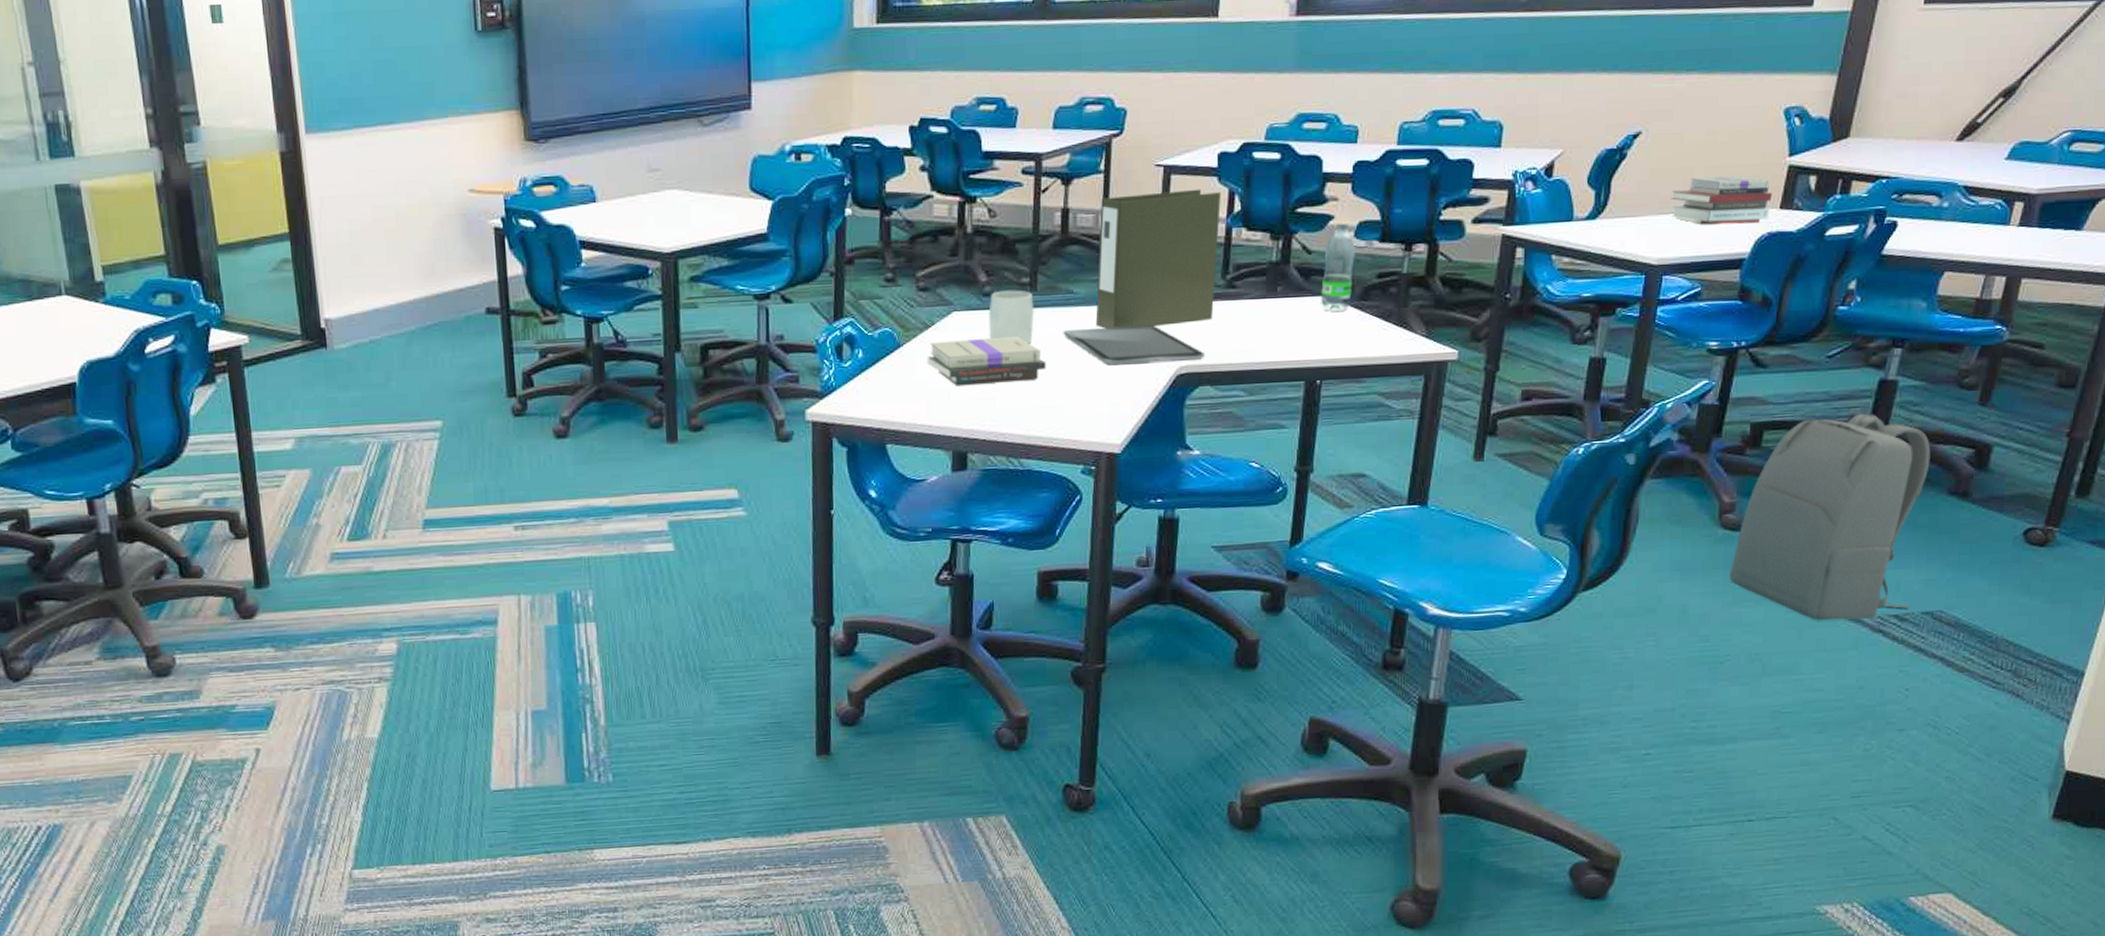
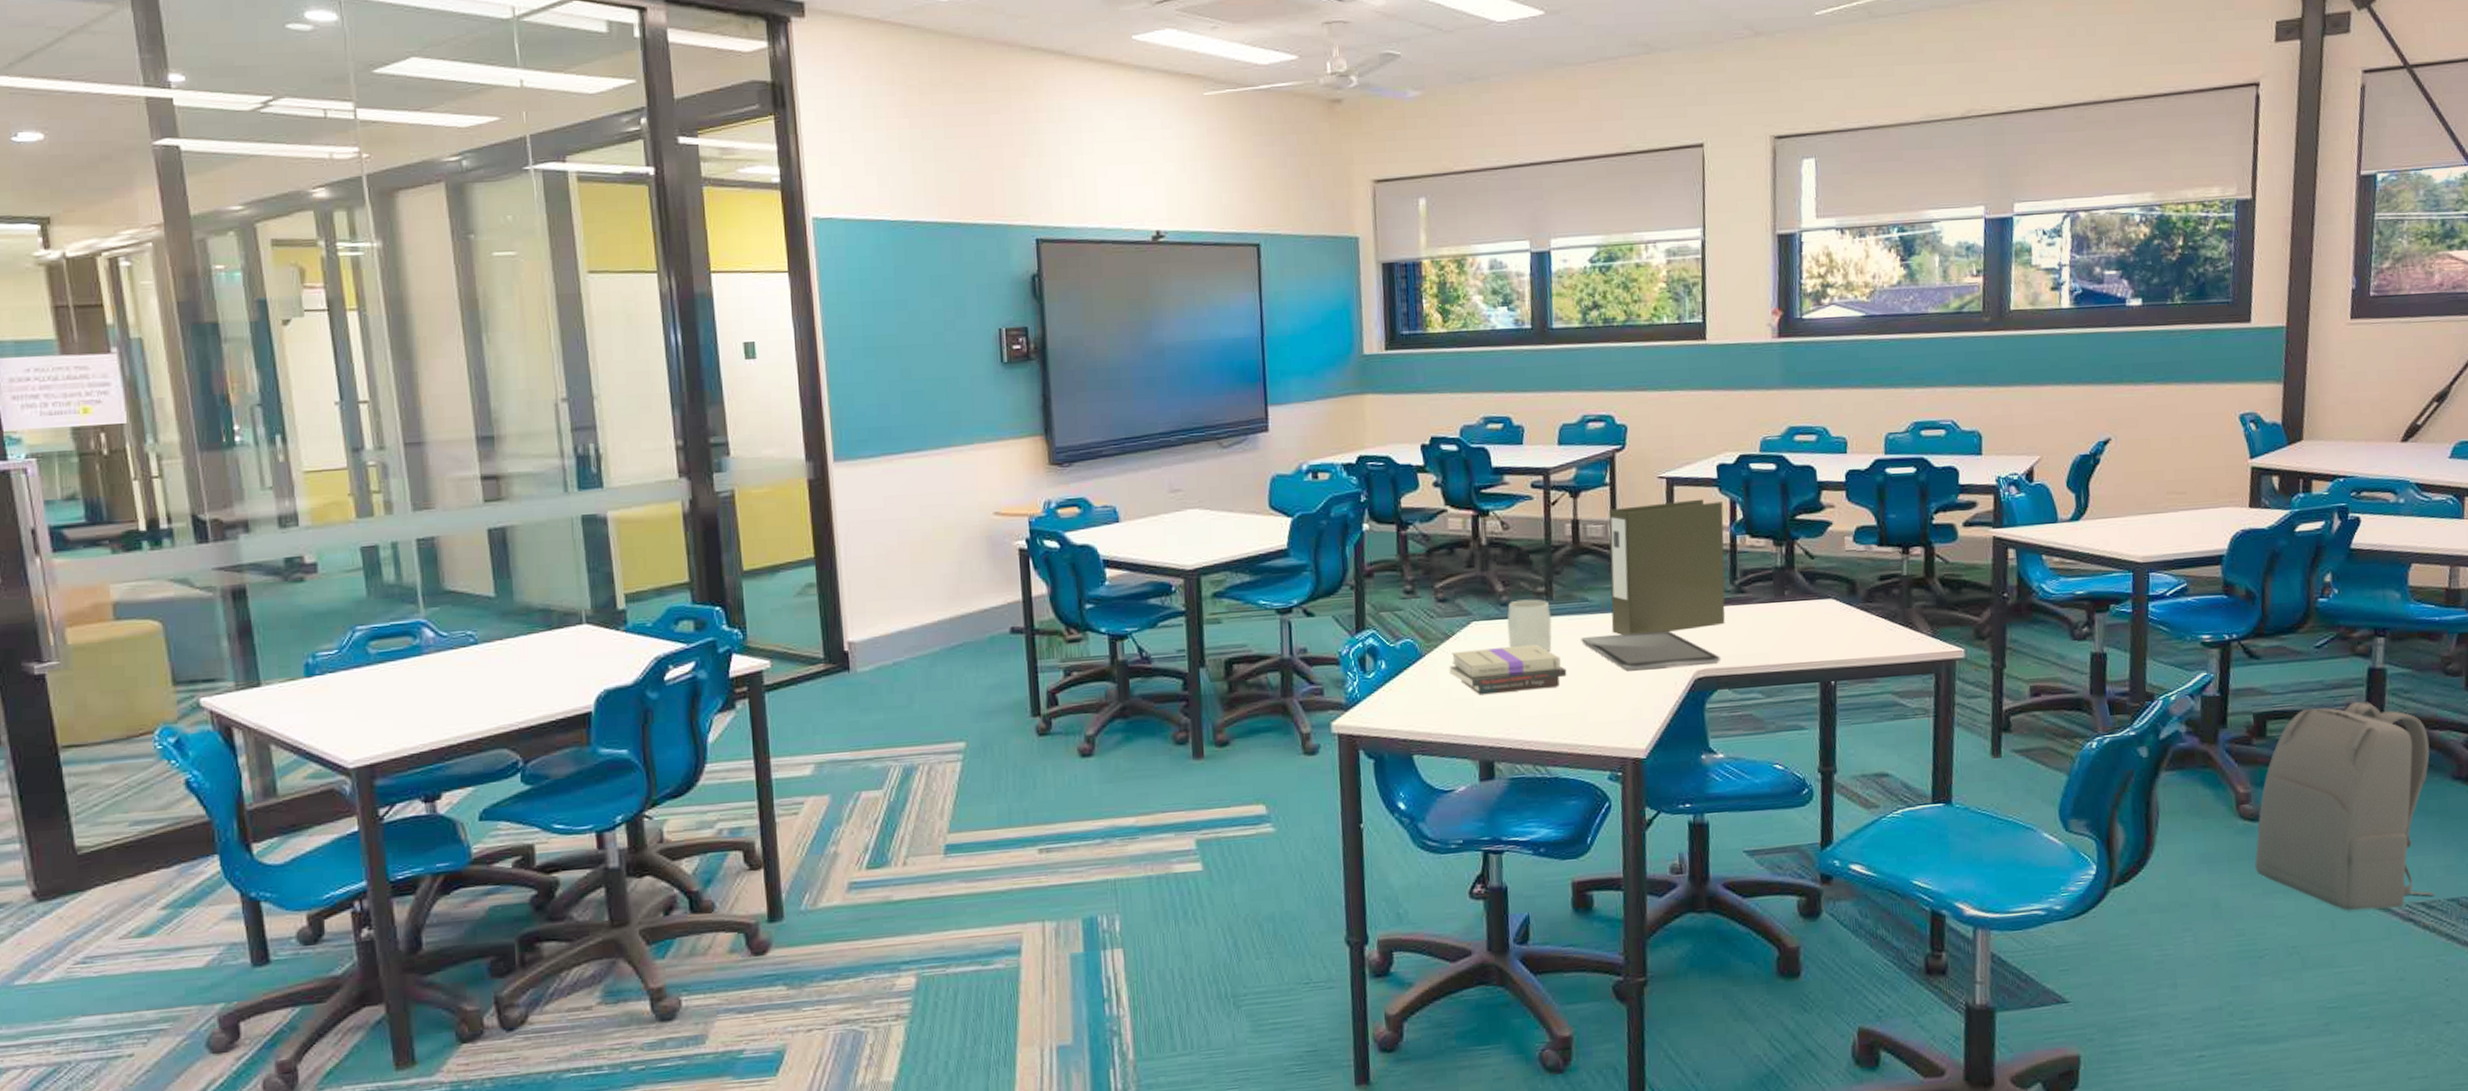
bottle: present [1321,223,1355,312] -> none [1826,528,1857,614]
books: present [1671,176,1772,224] -> none [2146,477,2241,523]

